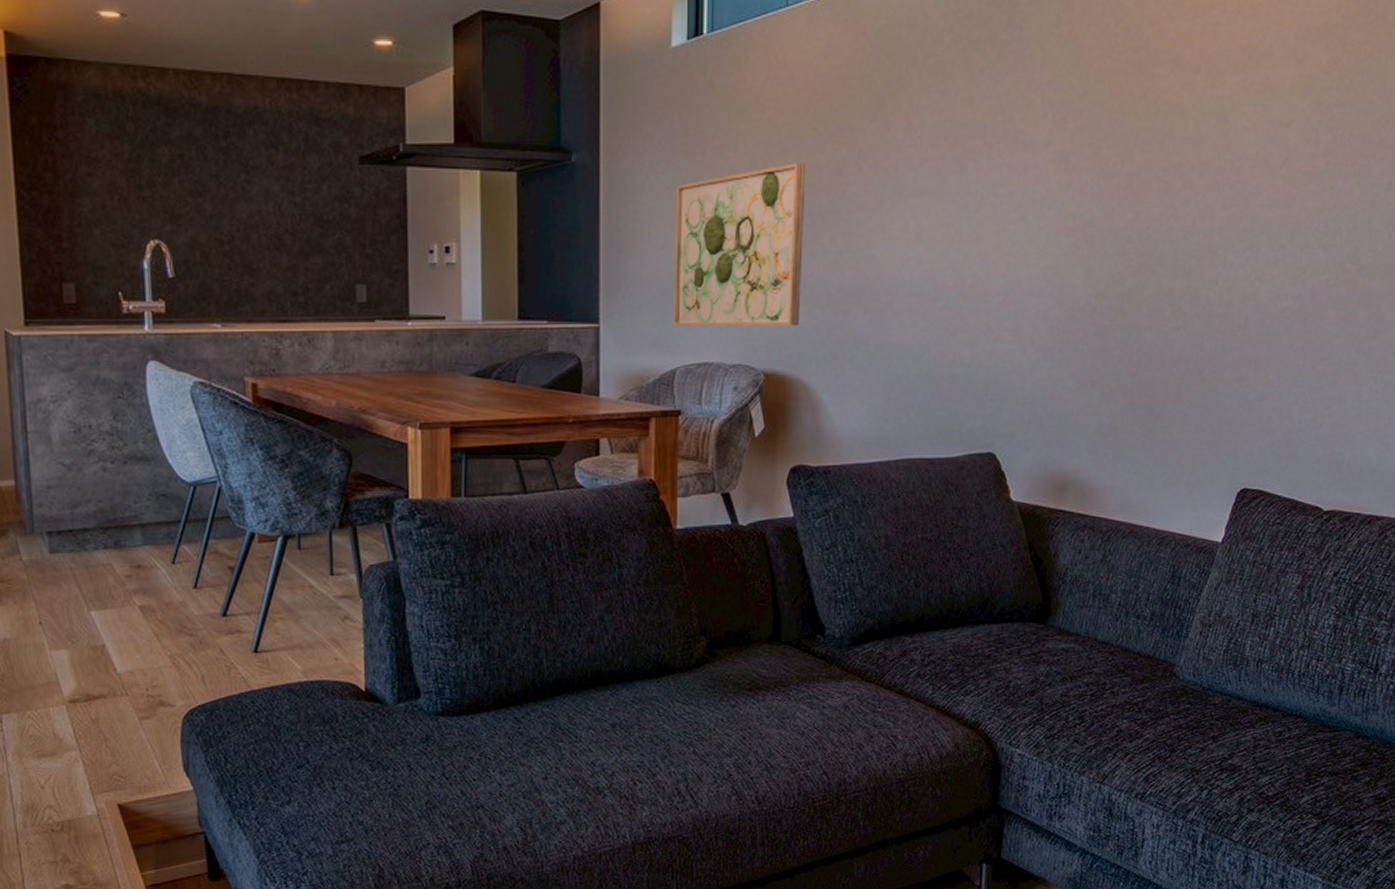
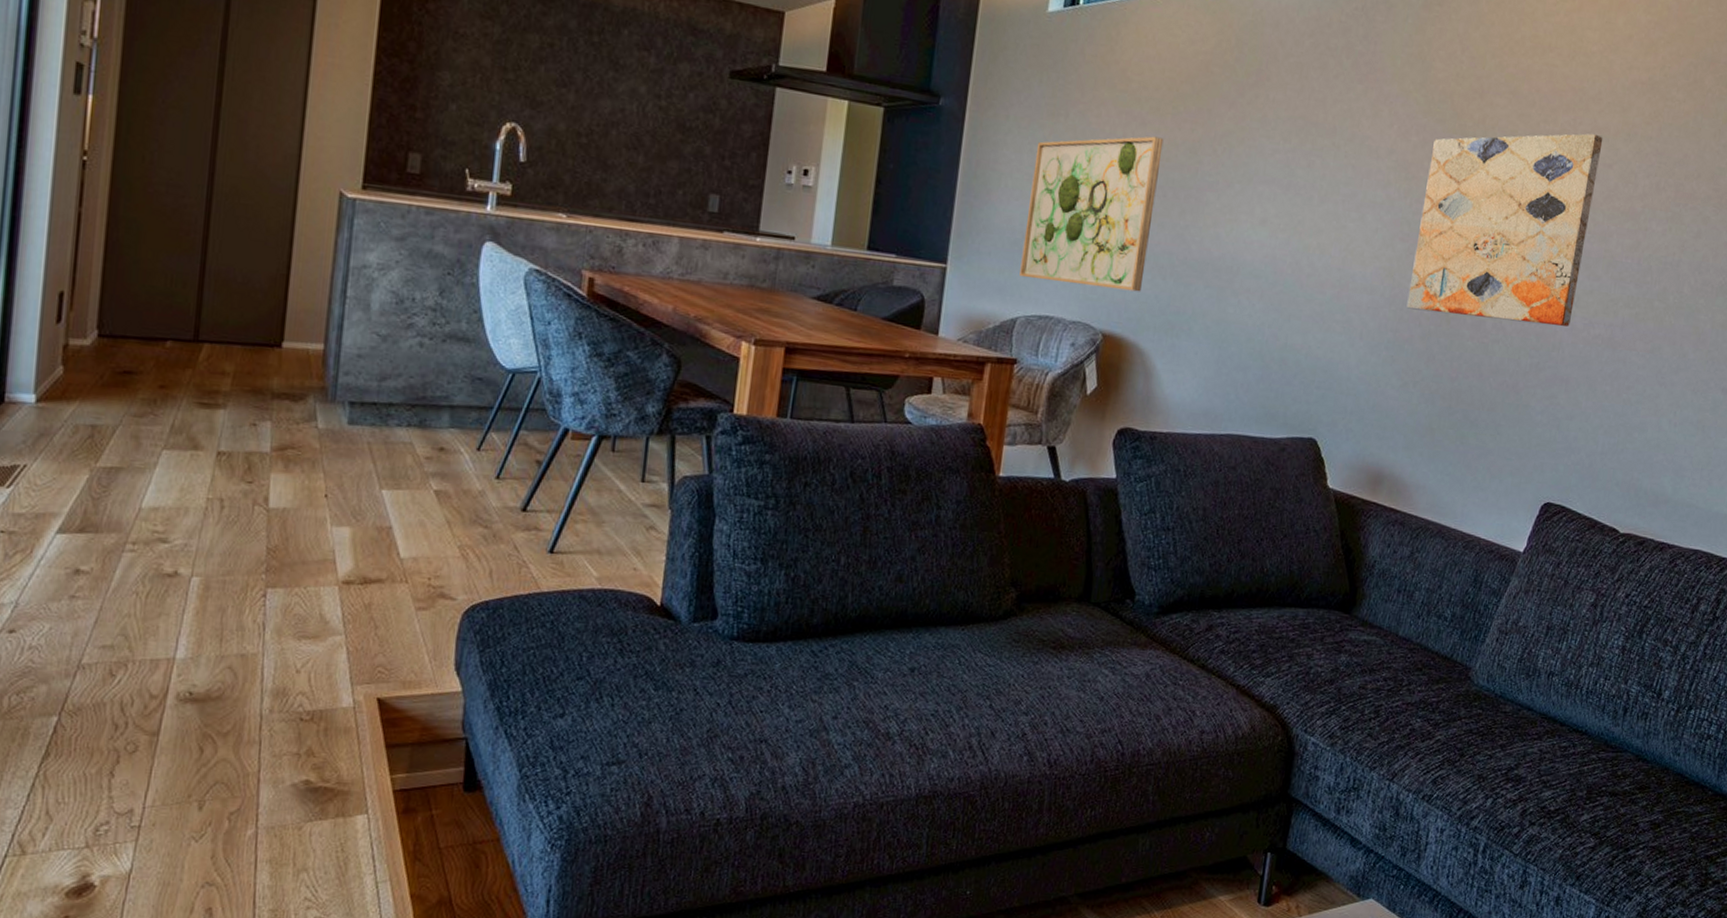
wall art: none [1078,92,1278,307] -> present [1406,133,1604,327]

